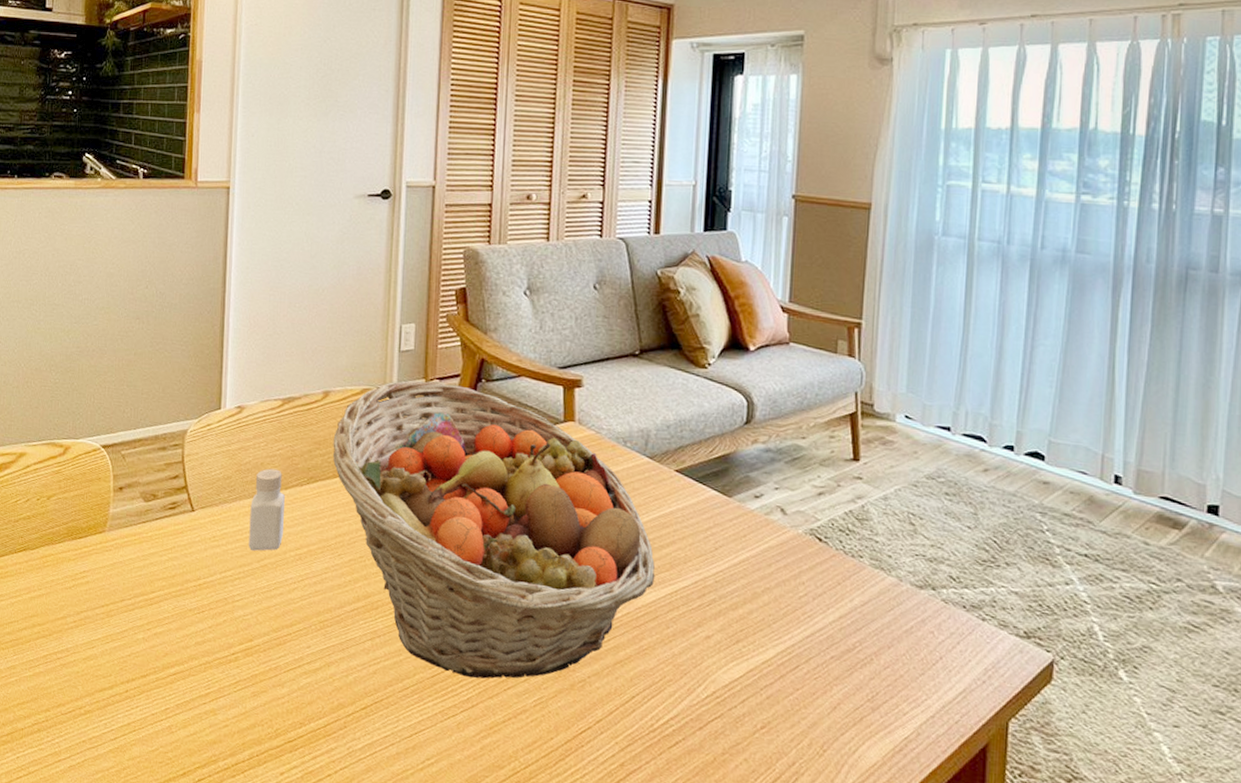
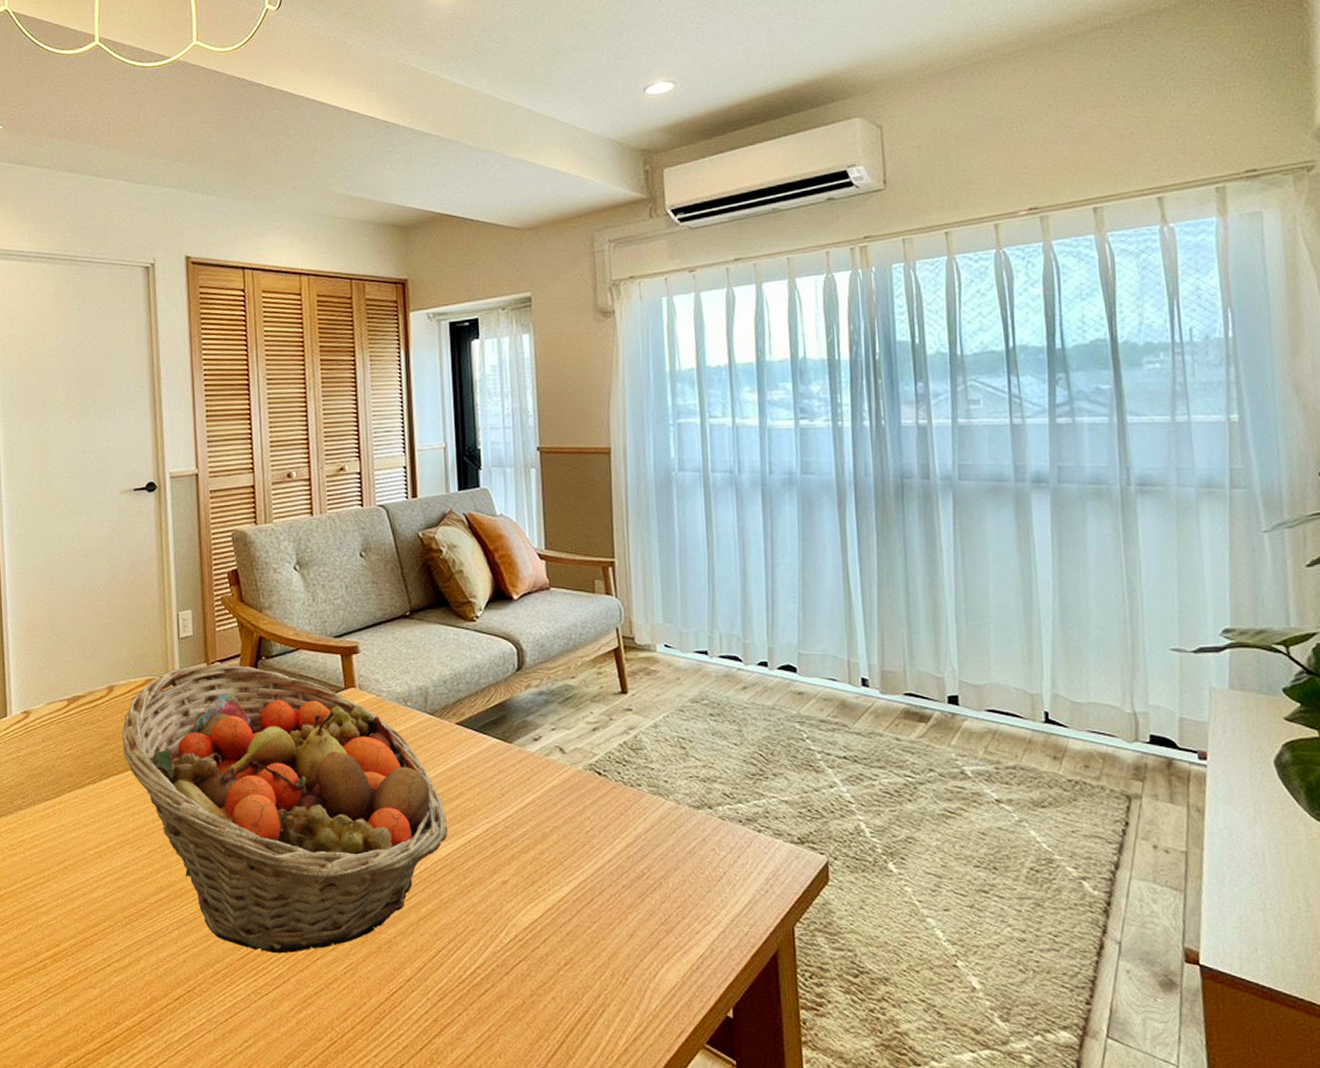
pepper shaker: present [248,468,285,551] -> none [45,770,81,854]

